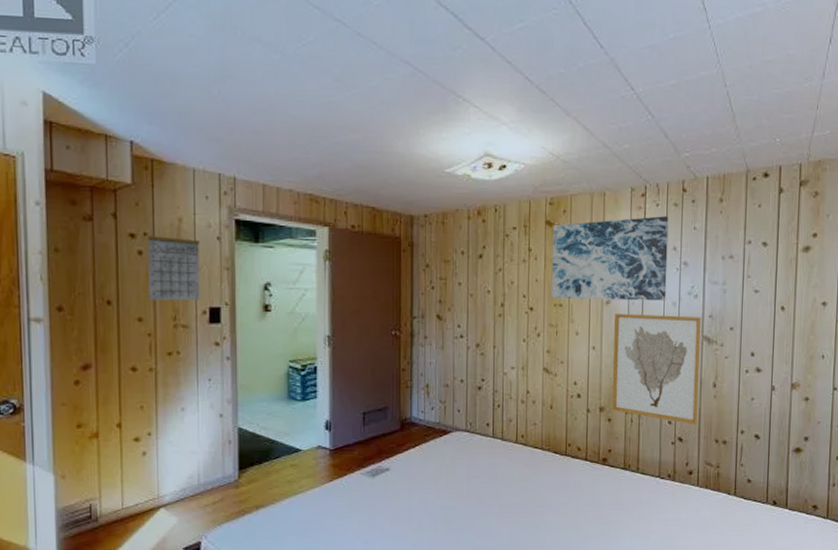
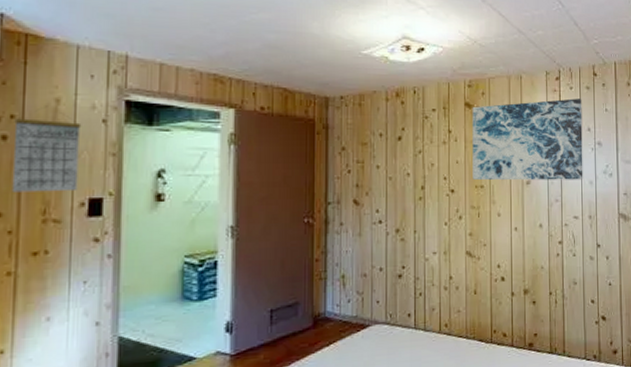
wall art: present [611,313,702,425] -> none [534,193,619,303]

